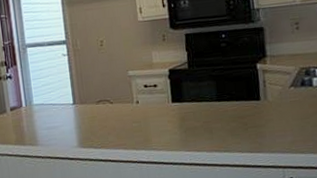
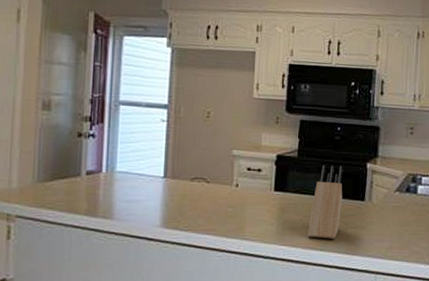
knife block: none [209,70,239,141] -> present [308,165,343,239]

